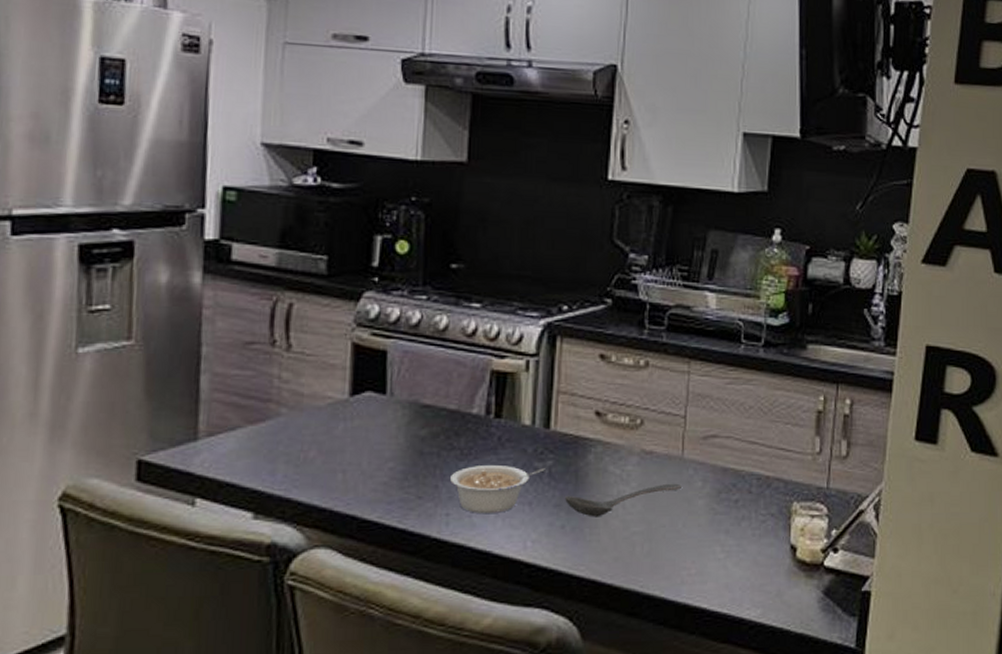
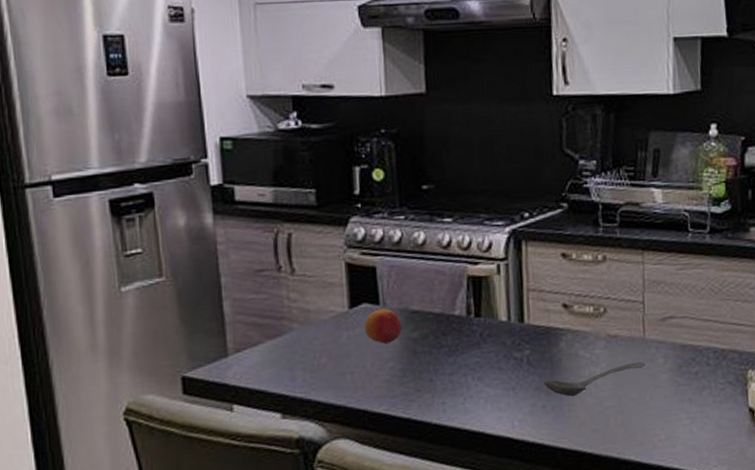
fruit: none [364,399,409,440] -> present [364,308,402,344]
legume: present [450,464,545,514] -> none [443,357,524,401]

